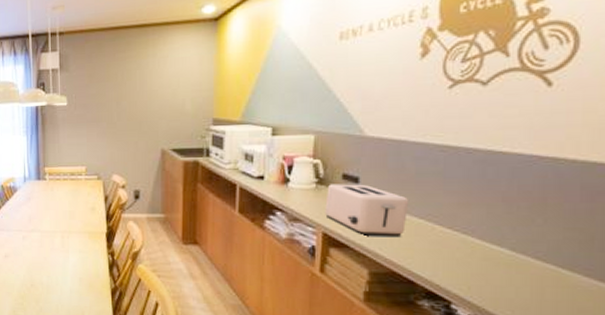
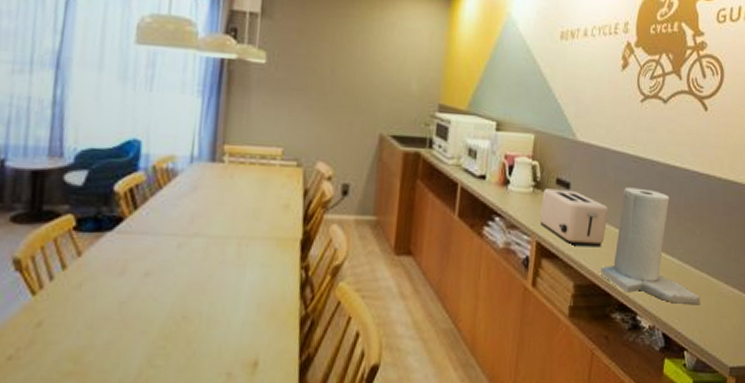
paper towel: none [400,177,546,297] -> present [600,187,701,304]

